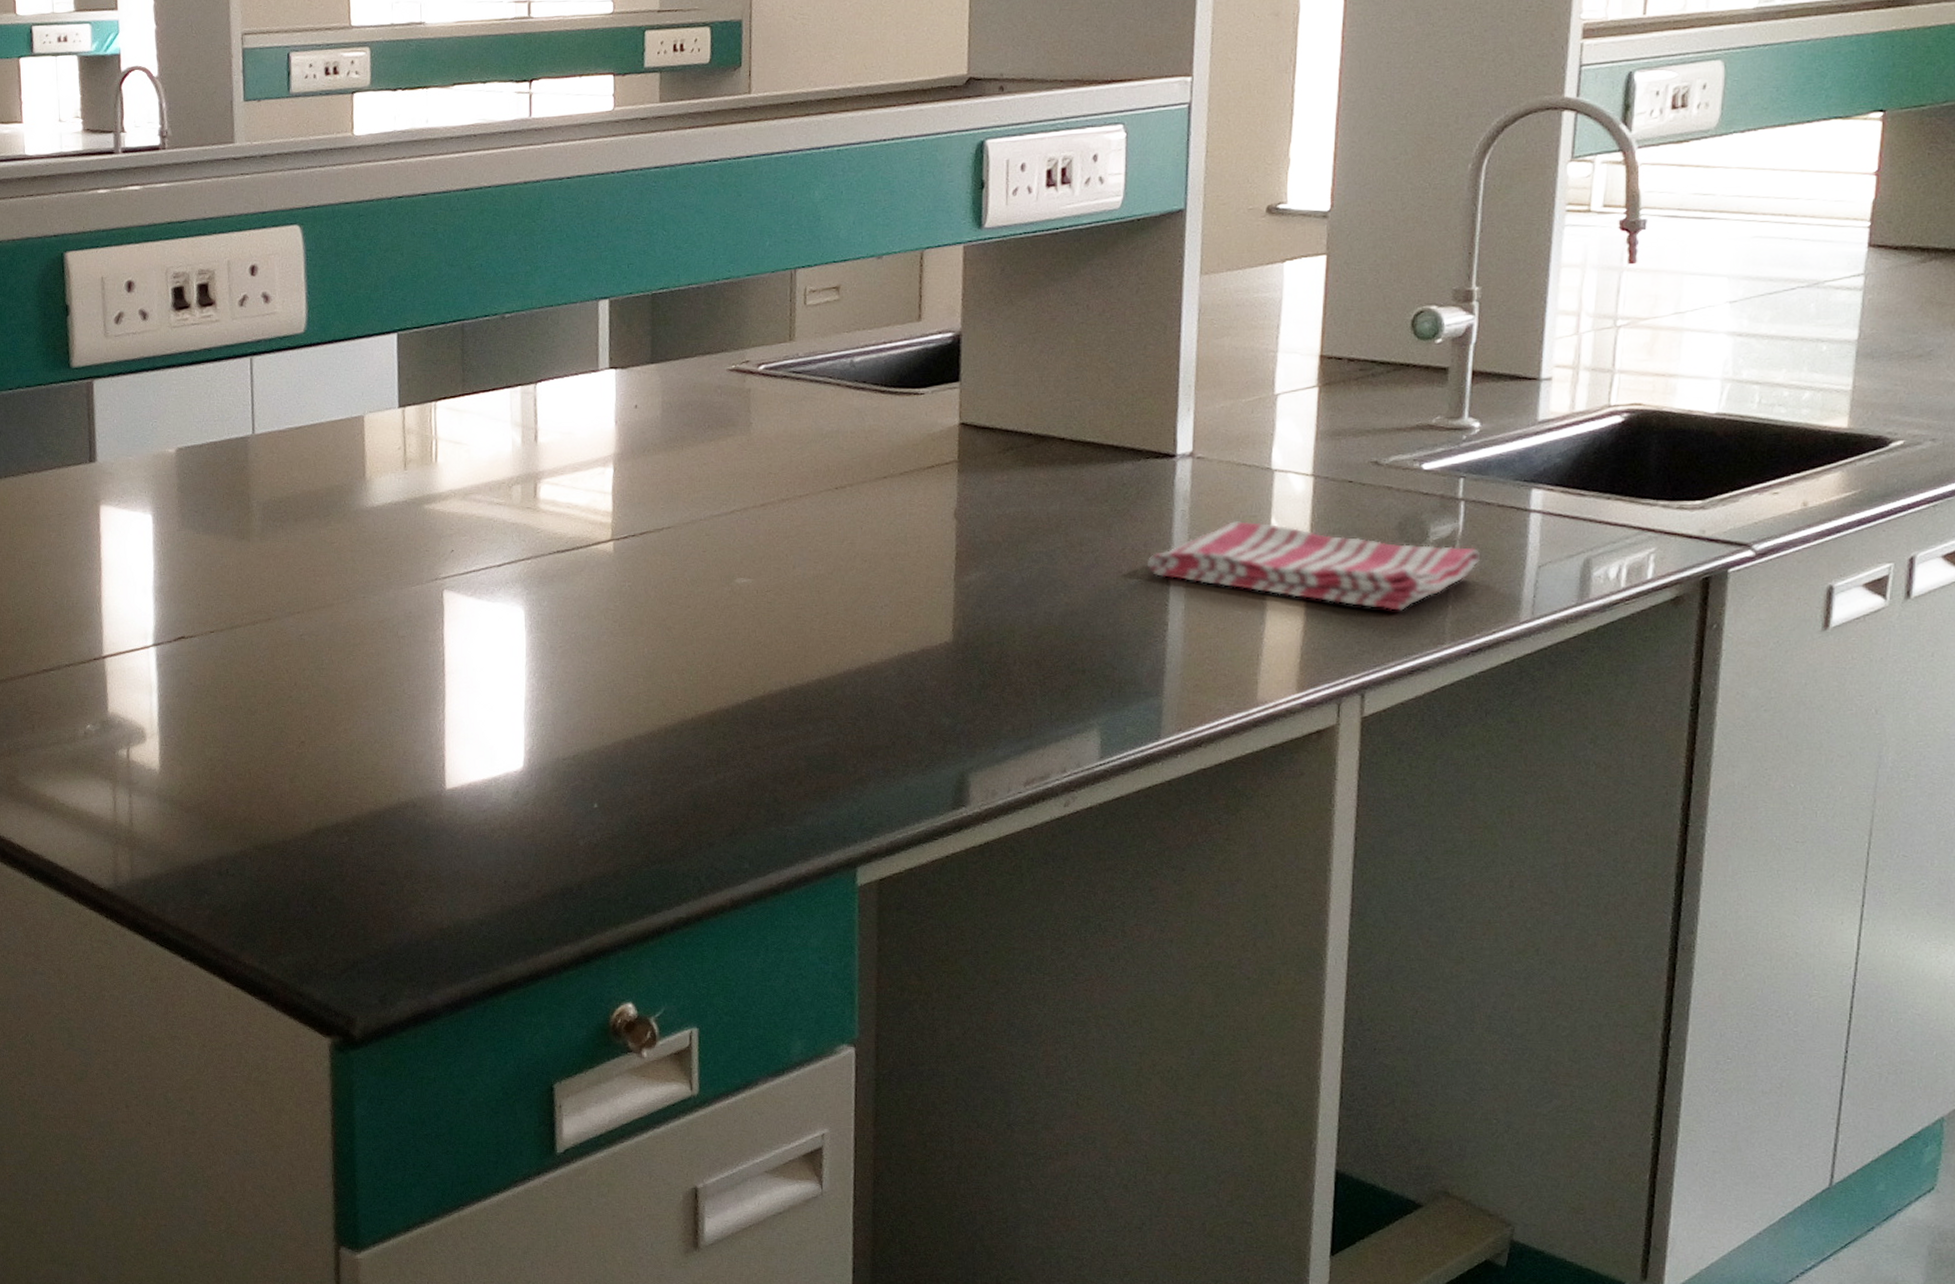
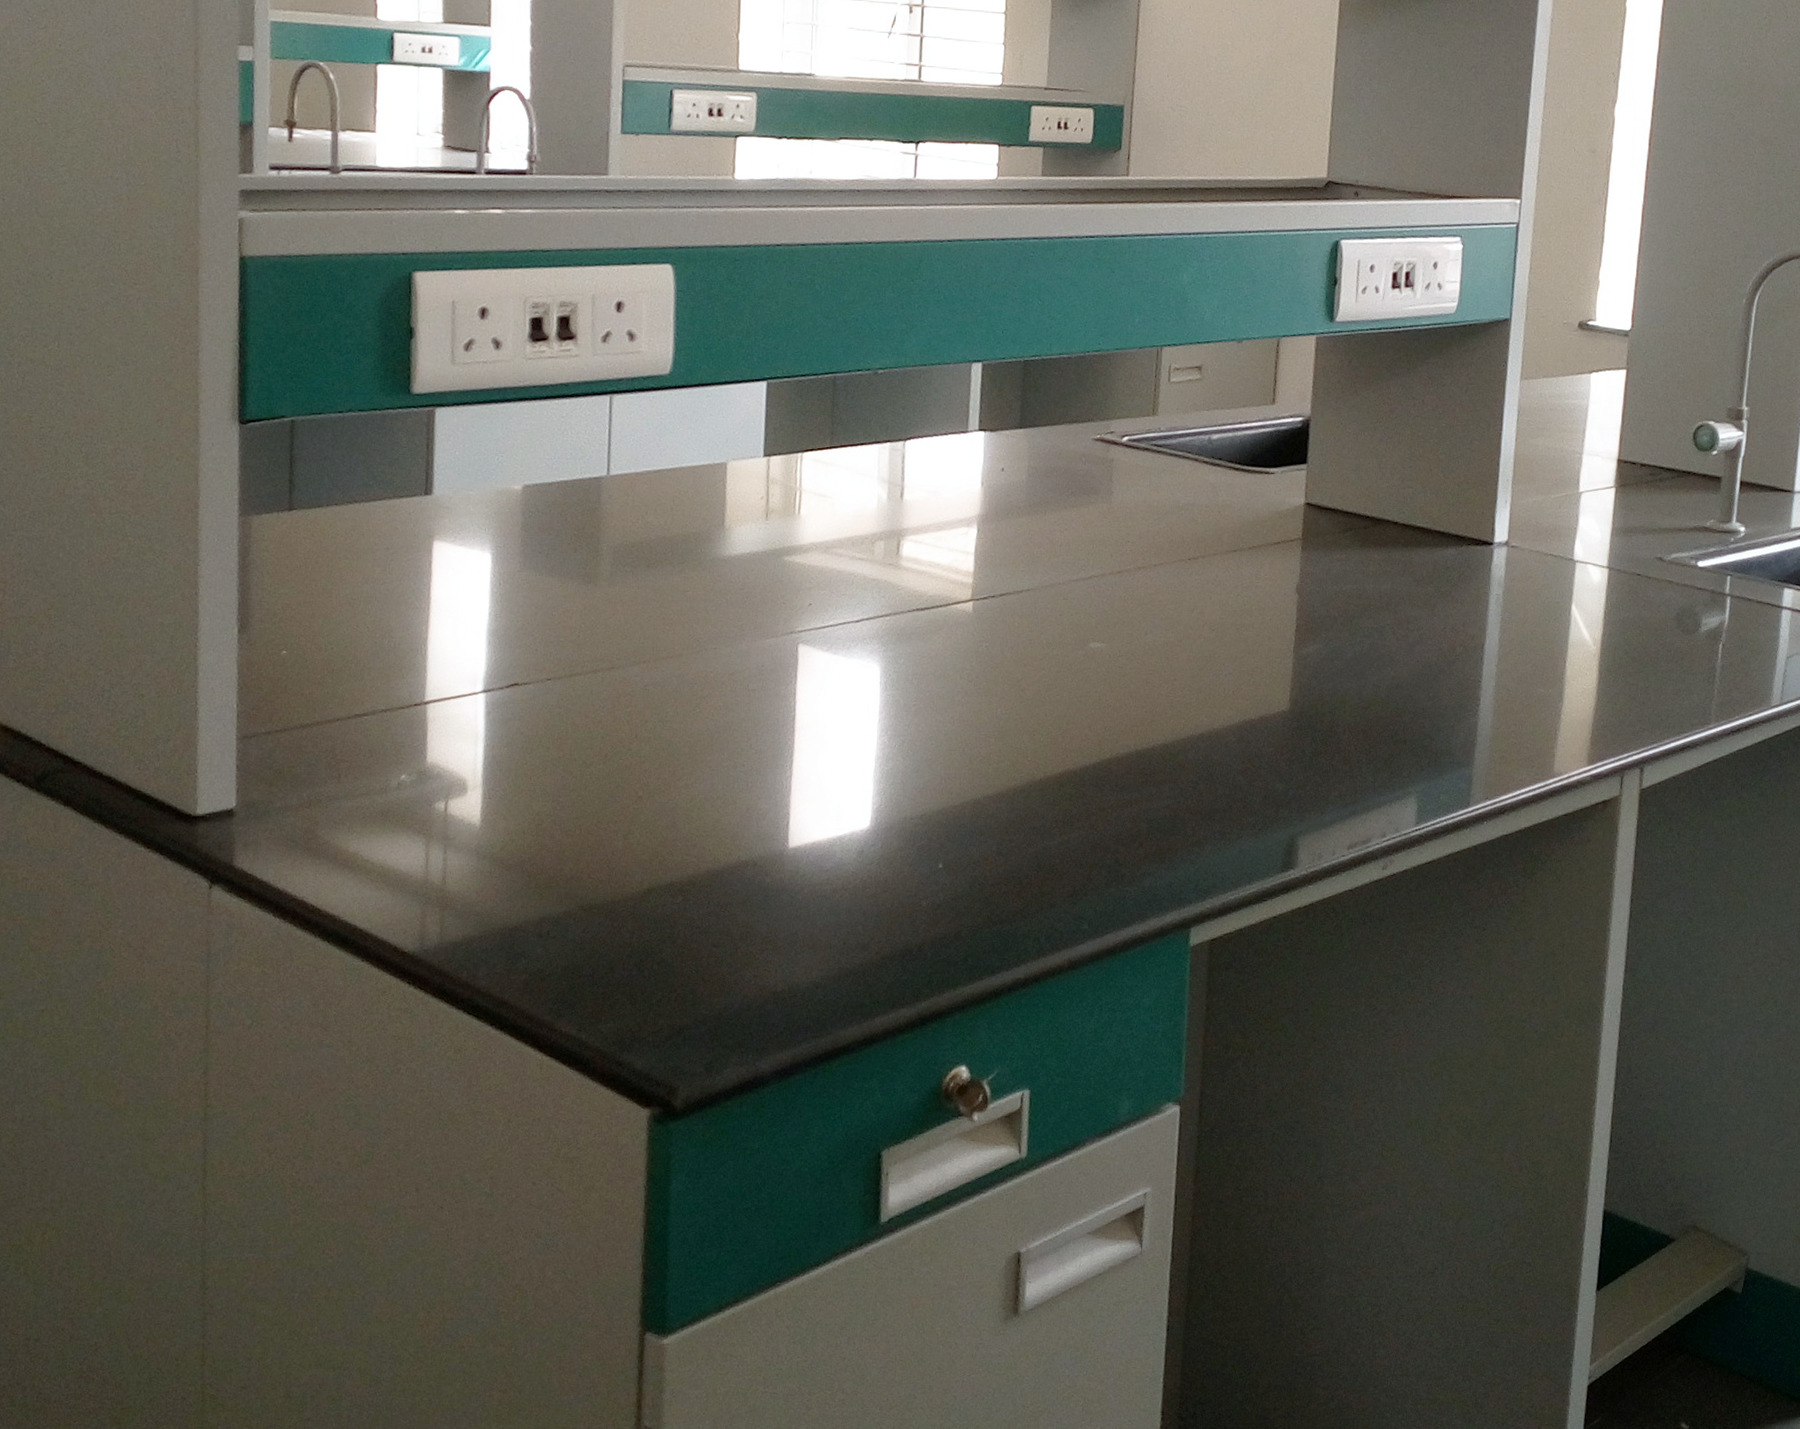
dish towel: present [1146,521,1481,611] -> none [1464,606,1742,693]

